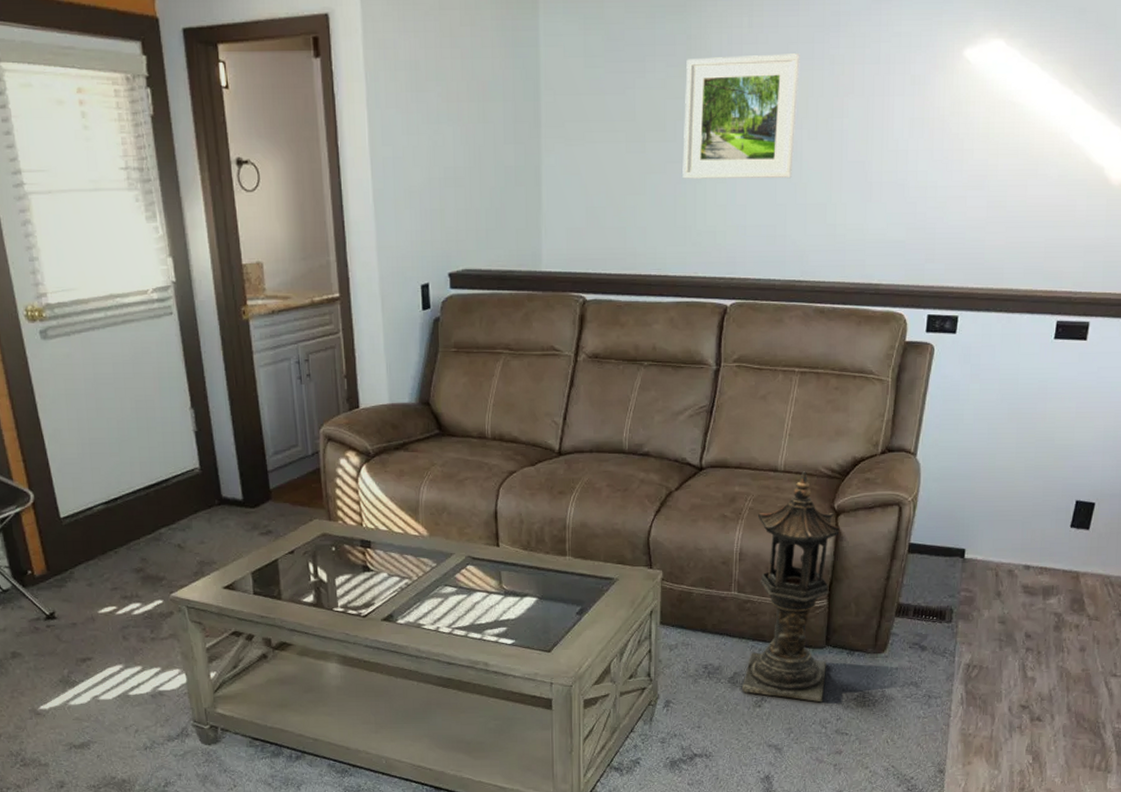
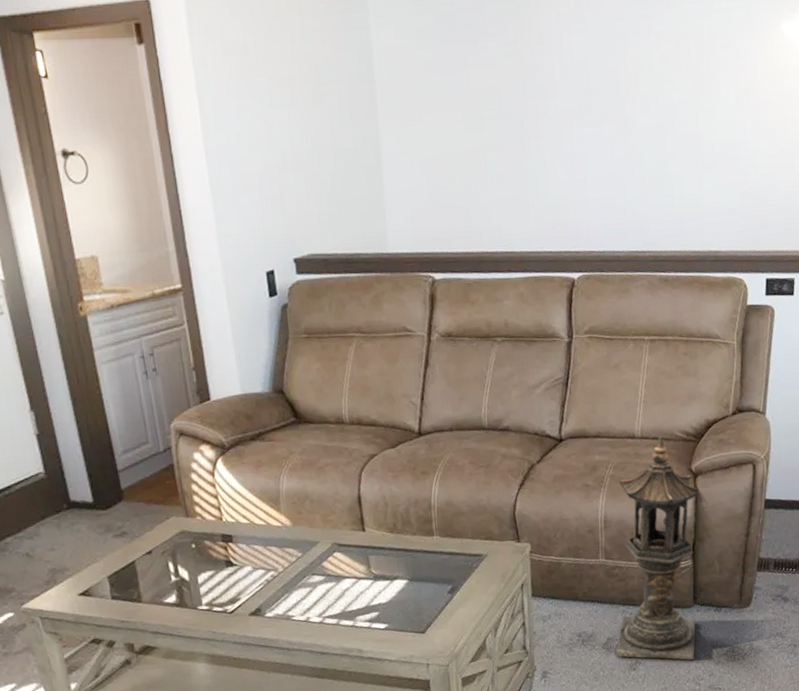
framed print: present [682,53,800,179] -> none [517,30,628,156]

